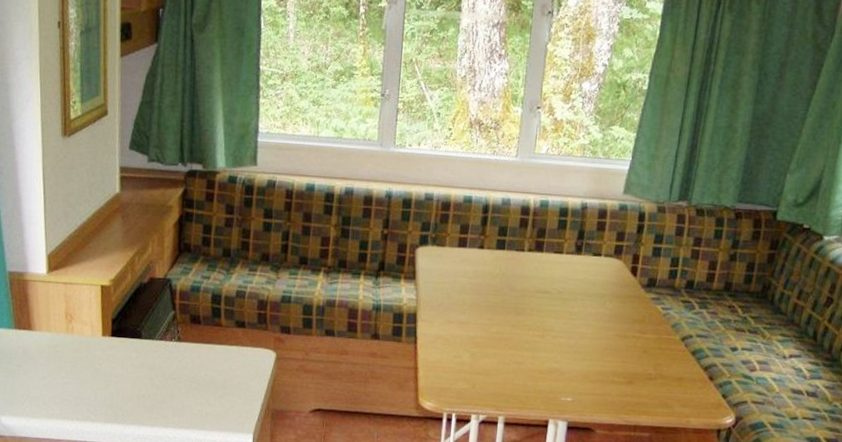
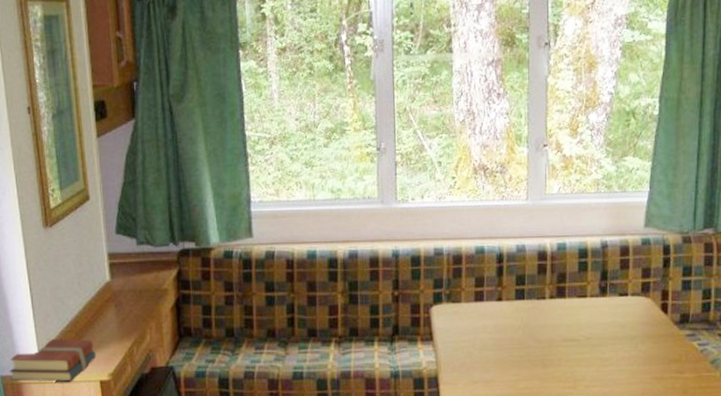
books: none [17,241,100,283] -> present [10,338,97,382]

